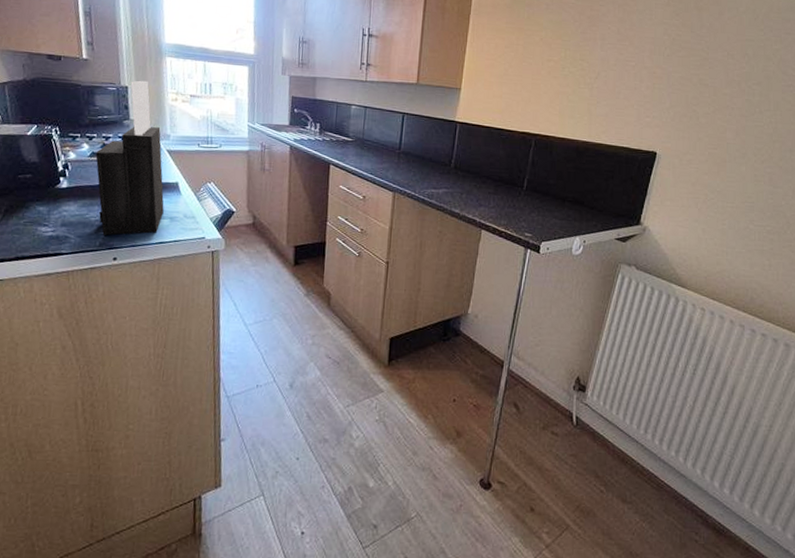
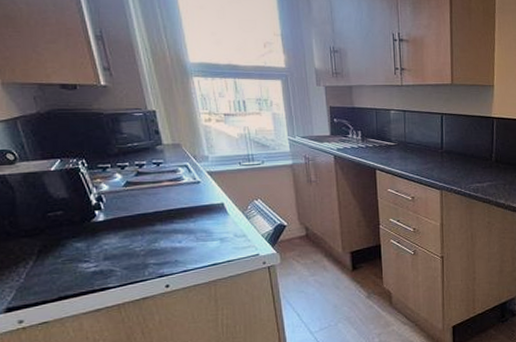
knife block: present [95,80,164,235] -> none [131,103,212,264]

